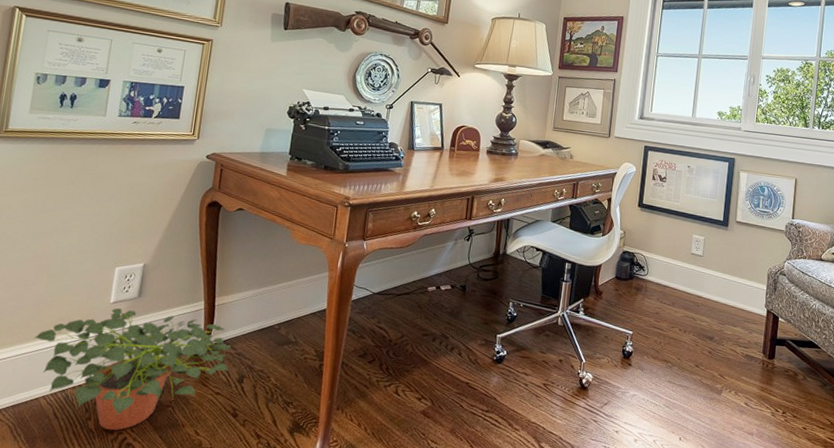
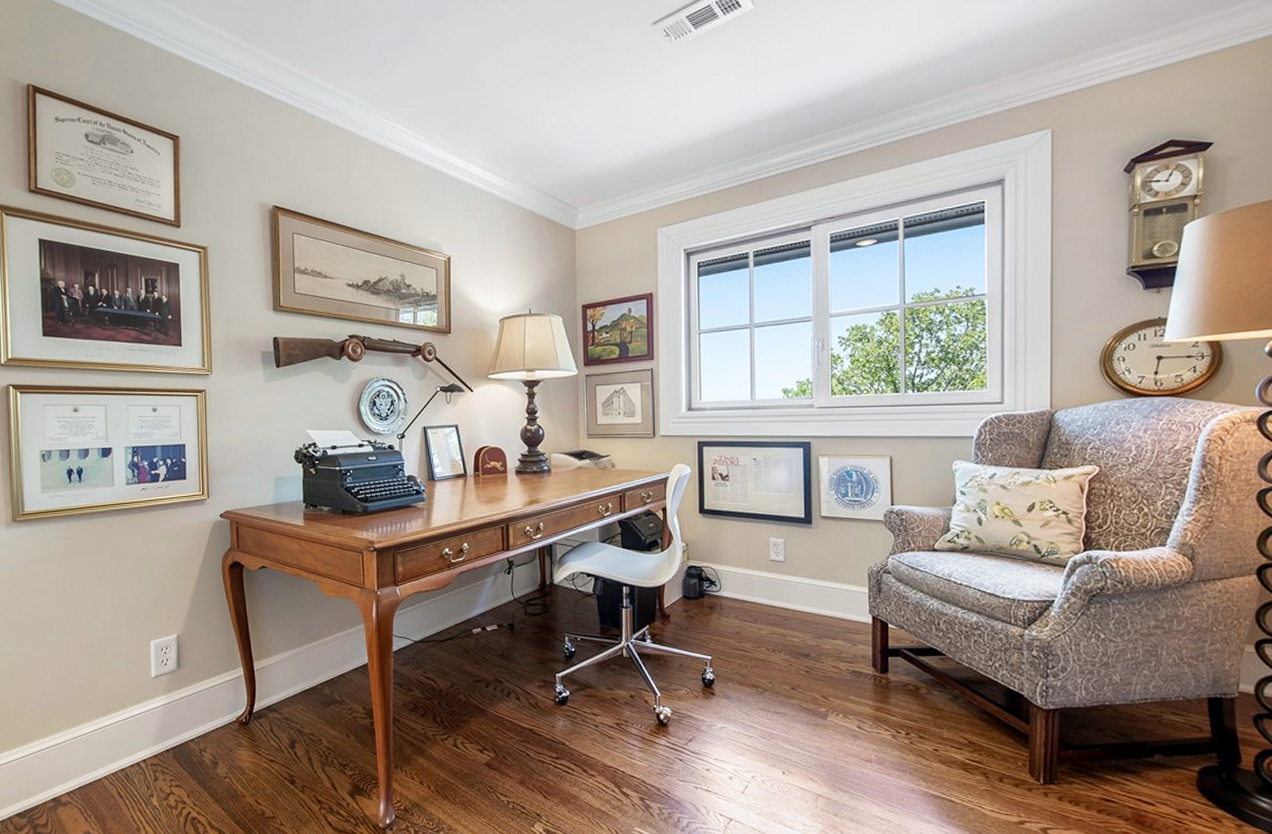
potted plant: present [35,308,231,431] -> none [87,683,279,805]

